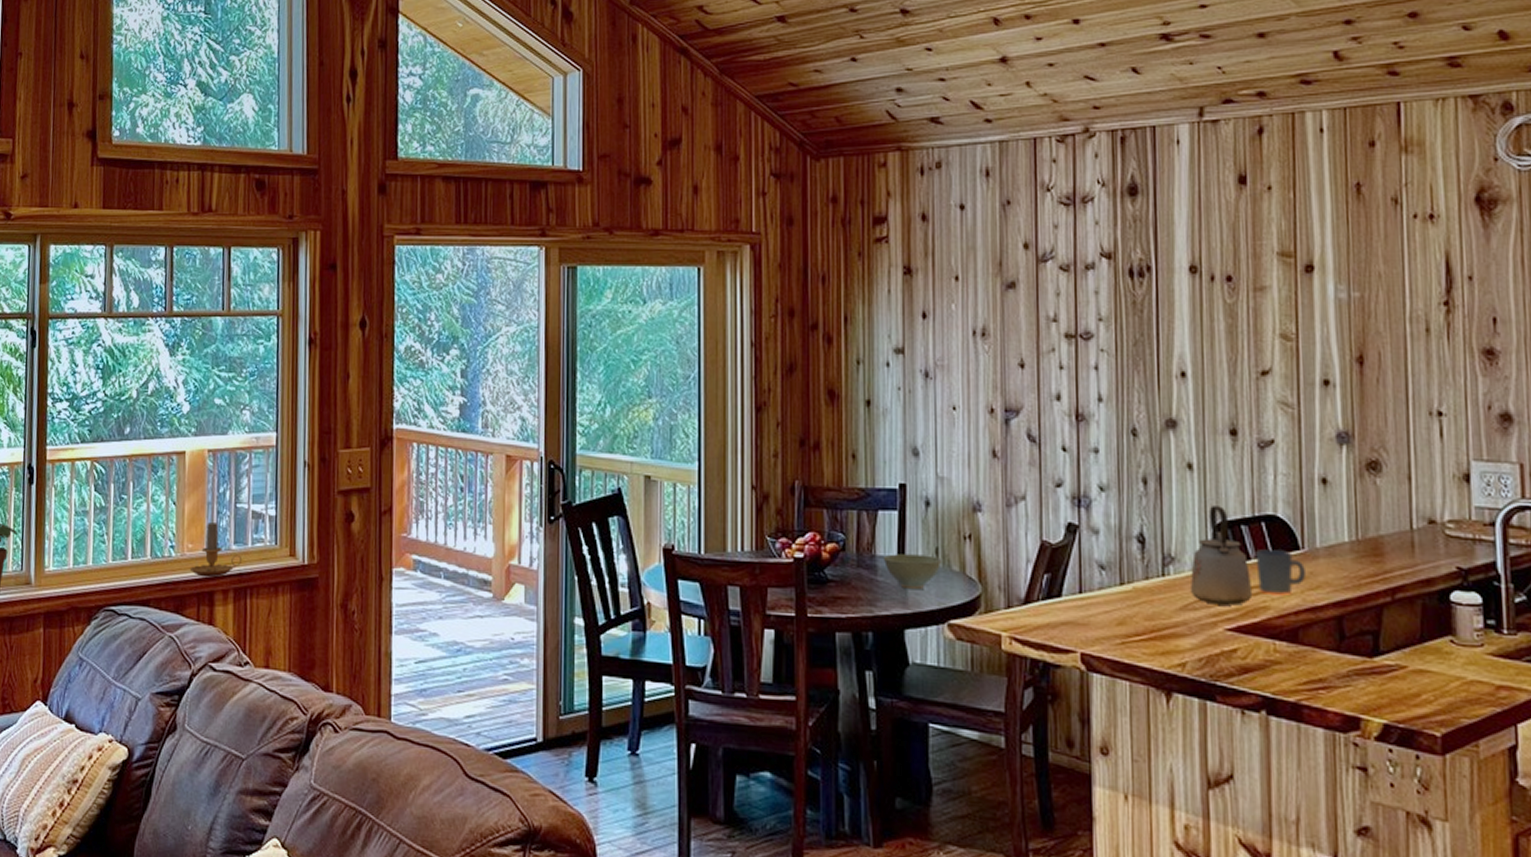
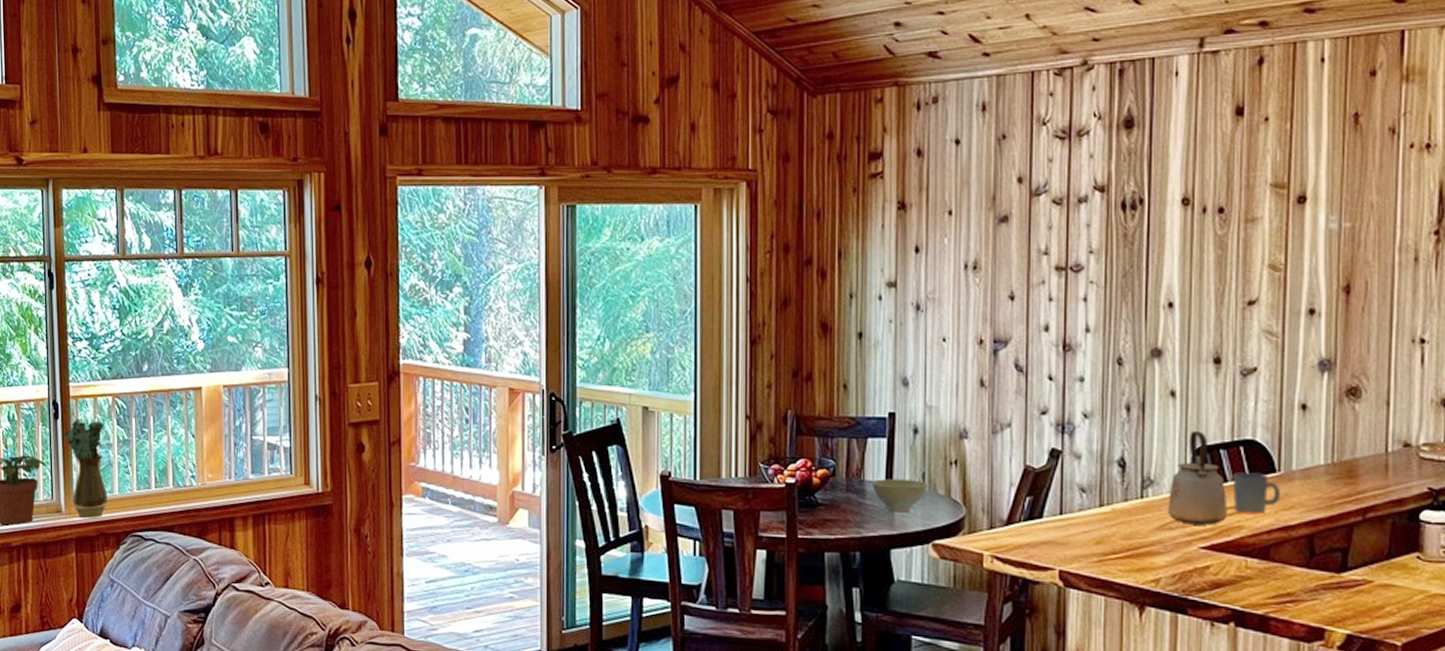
vase: none [37,480,81,592] -> present [63,415,108,519]
candle: present [189,520,243,578] -> none [210,451,260,505]

